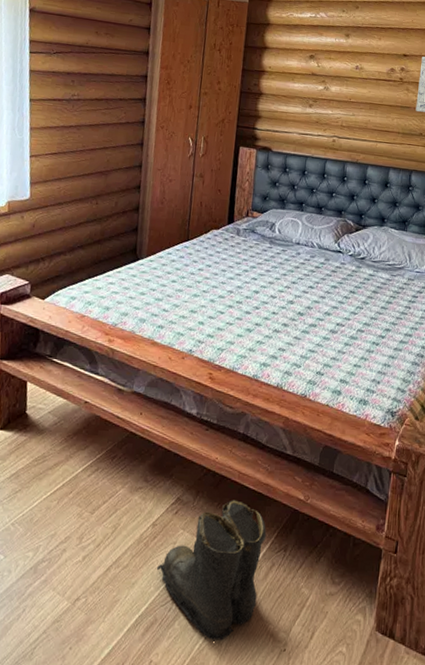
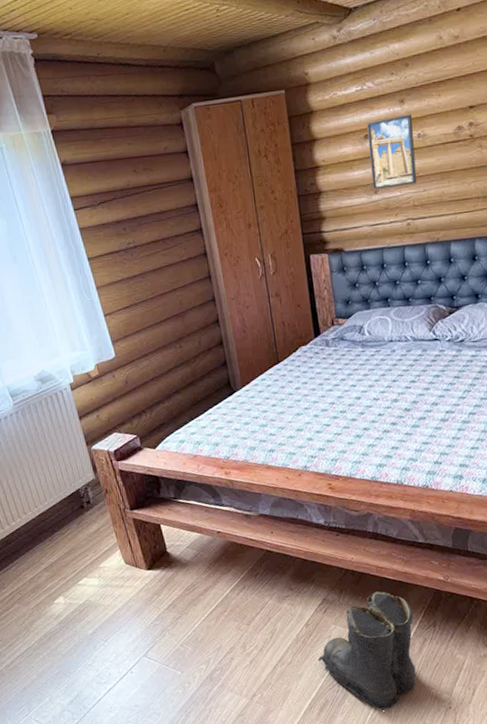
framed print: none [309,45,354,107] -> present [367,114,417,190]

